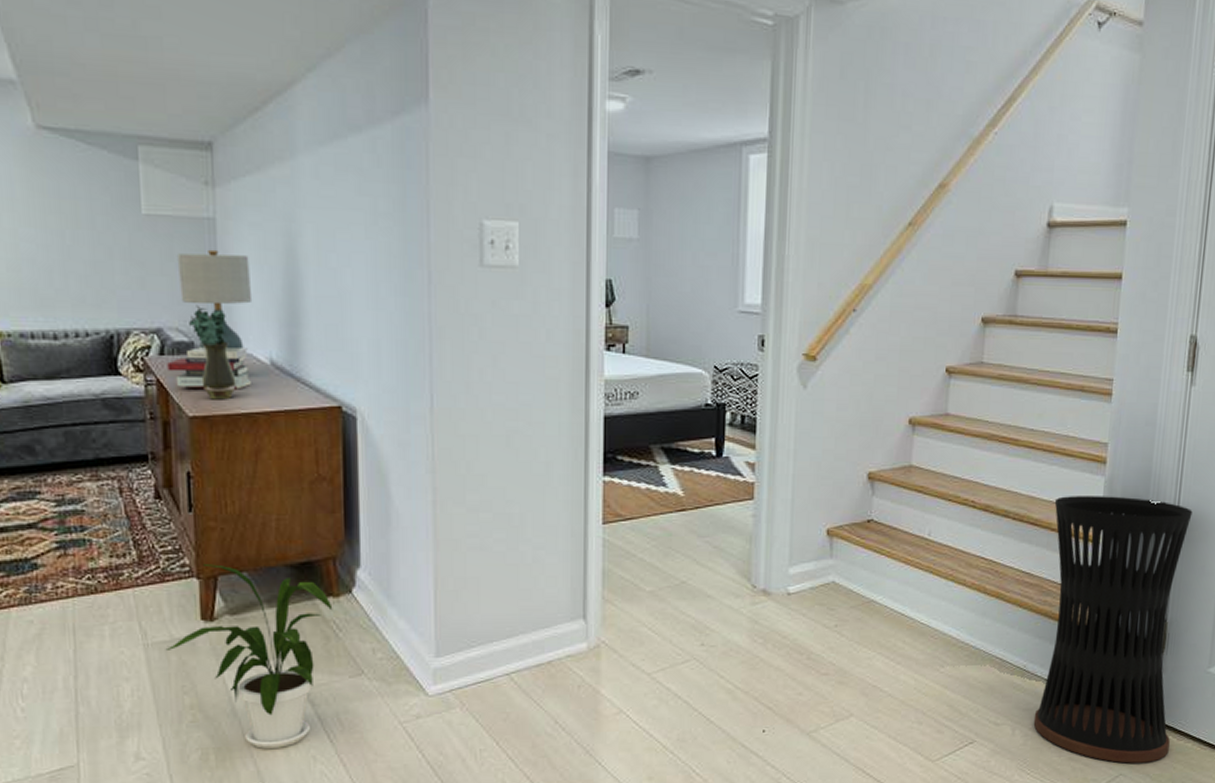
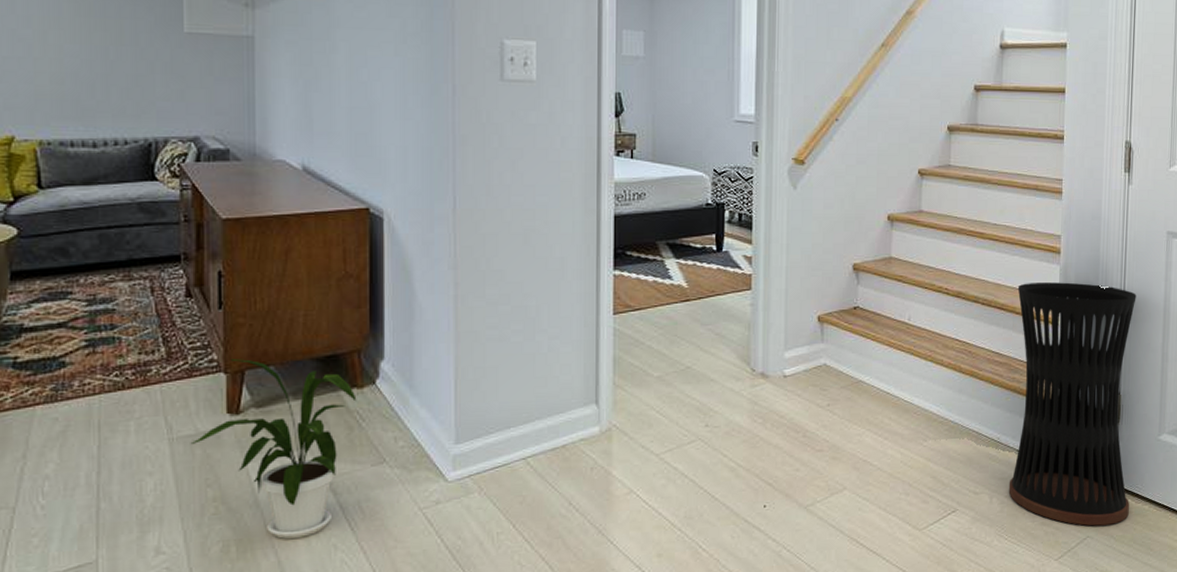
books: present [167,347,251,390] -> none [203,154,283,194]
table lamp: present [176,249,253,366] -> none [216,64,287,171]
vase: present [189,305,236,400] -> none [226,115,269,203]

